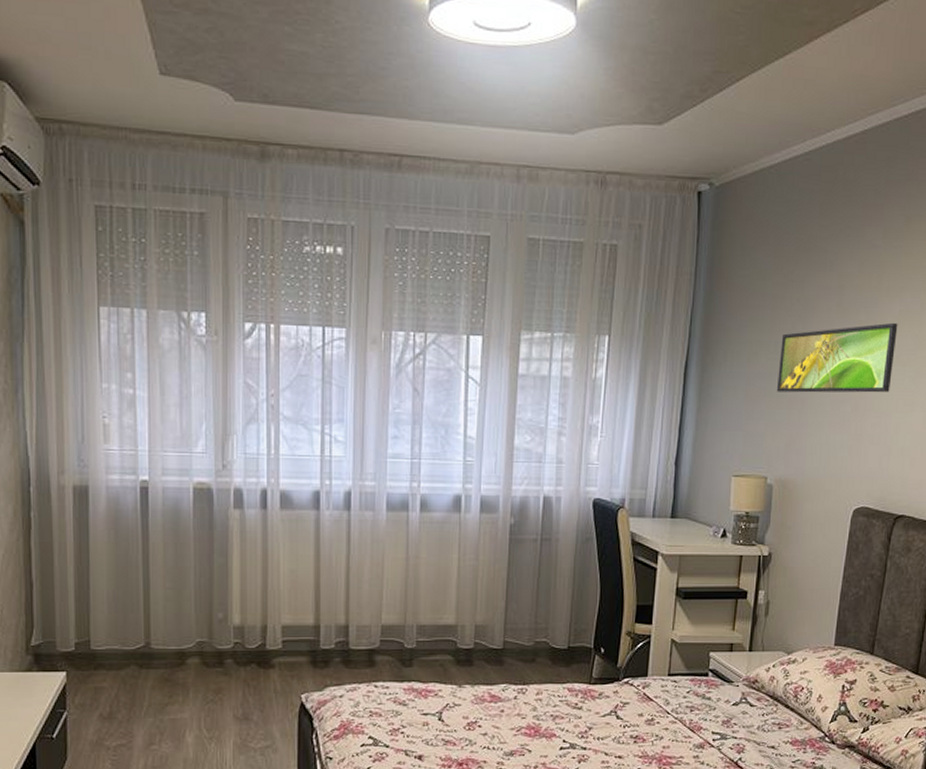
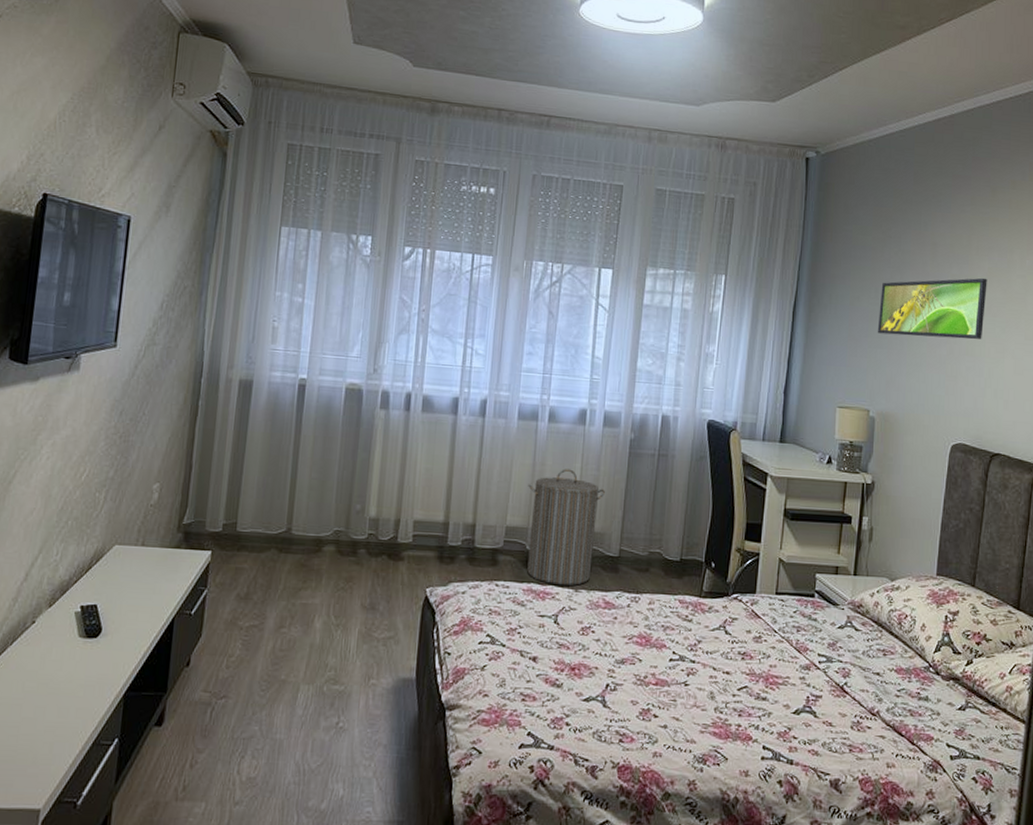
laundry hamper: none [402,561,486,681] -> present [527,469,606,586]

